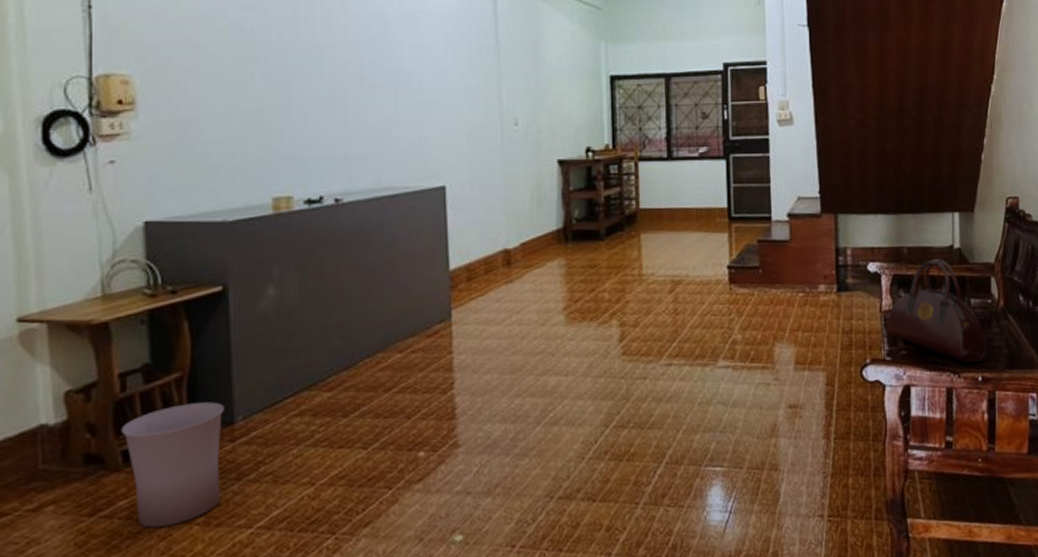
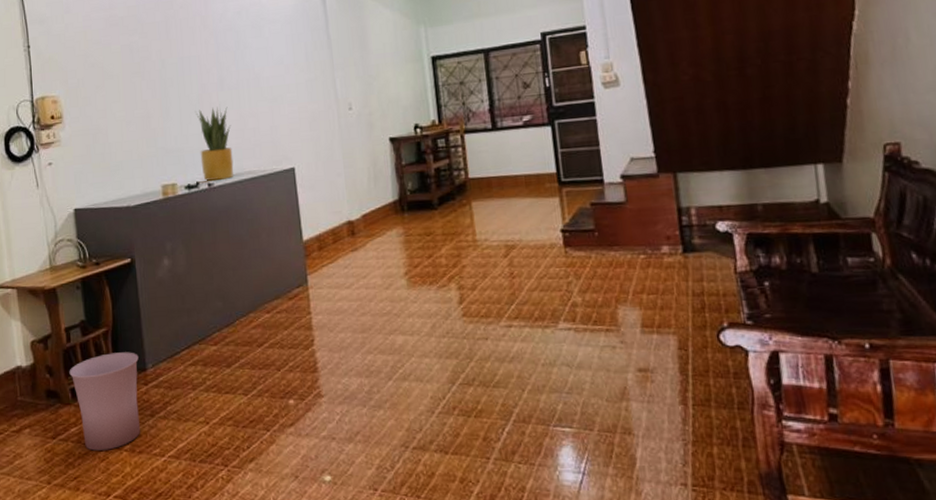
planter: none [325,108,371,196] -> present [196,107,234,181]
handbag: present [886,259,987,364] -> none [743,215,874,329]

